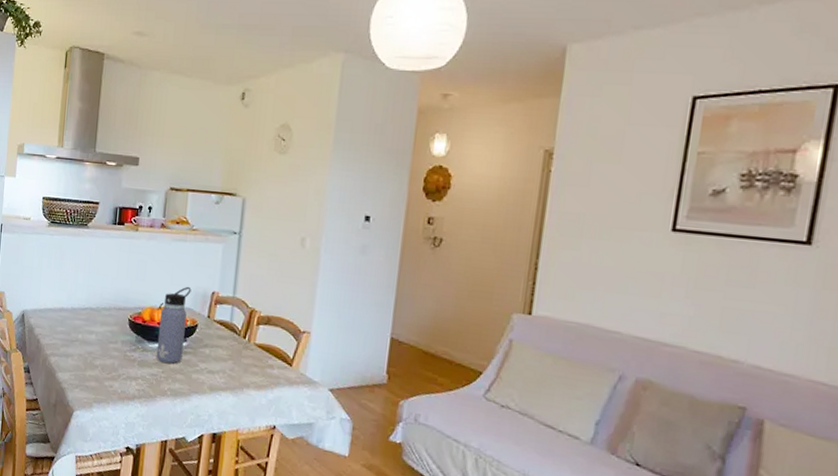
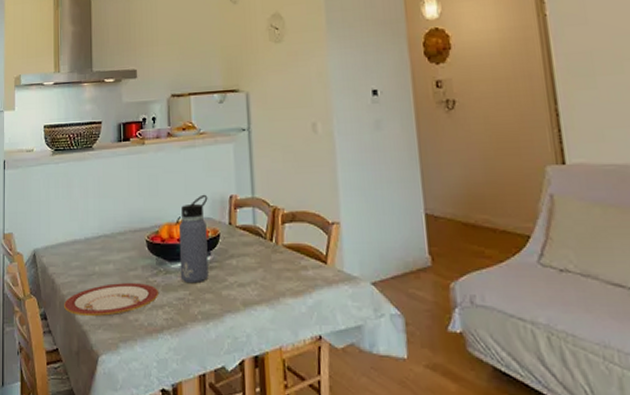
plate: none [46,351,135,380] -> present [64,283,159,317]

